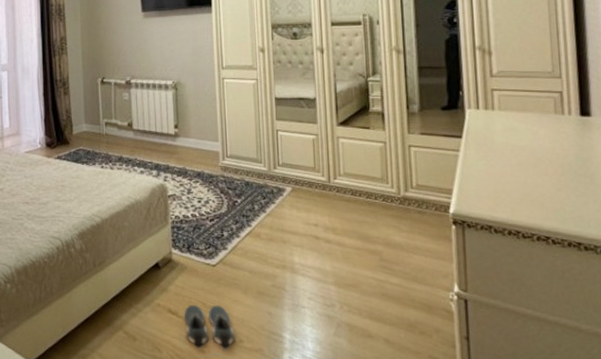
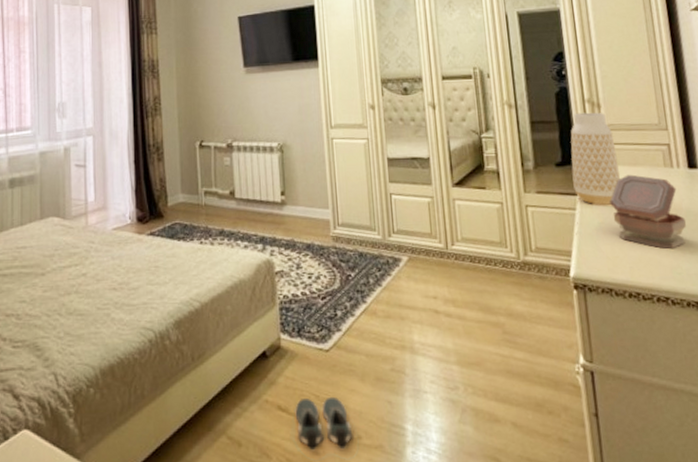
vase: none [457,59,507,148] -> present [570,112,620,205]
jewelry box: none [495,120,574,193] -> present [609,174,687,250]

